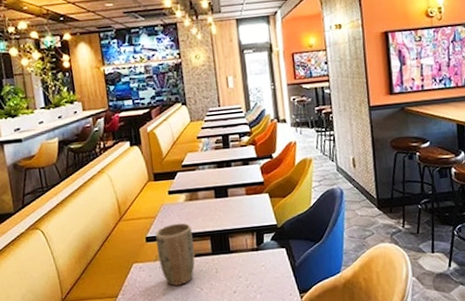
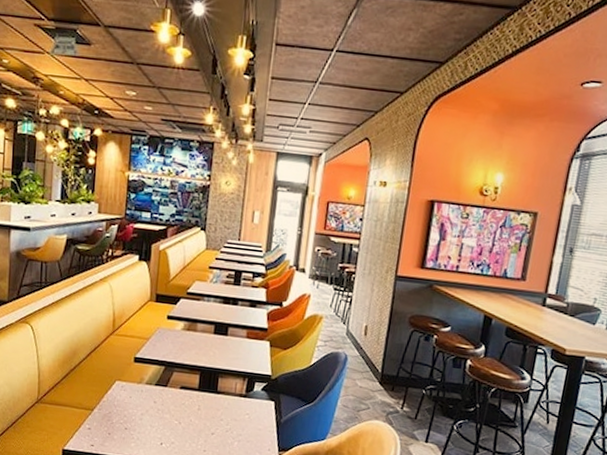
plant pot: present [155,223,195,286] -> none [142,349,183,414]

